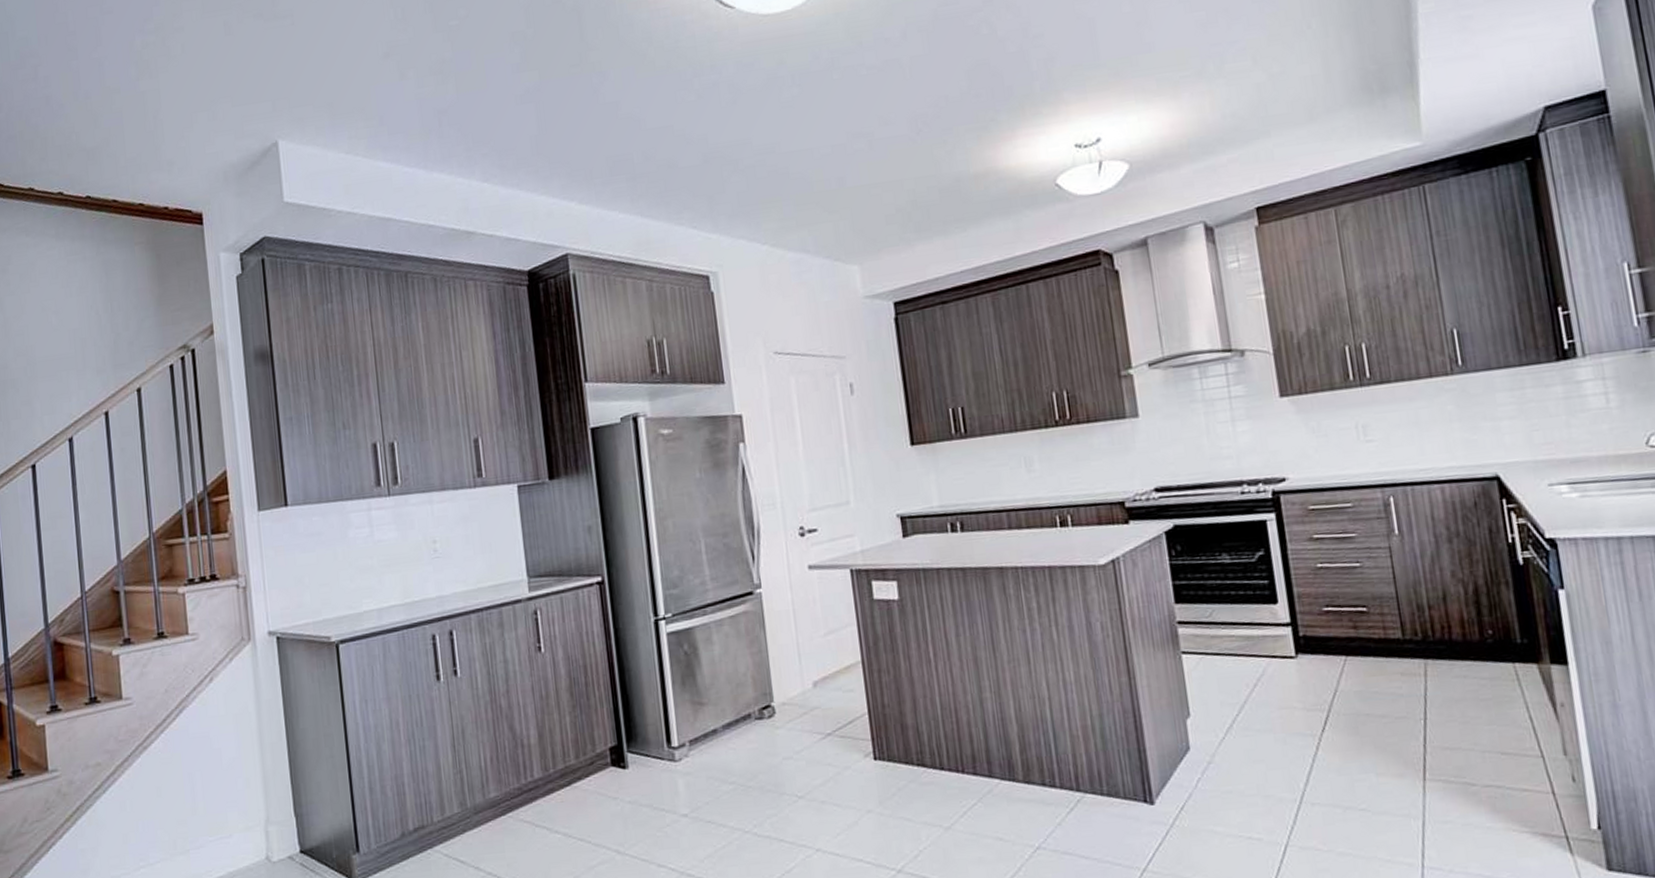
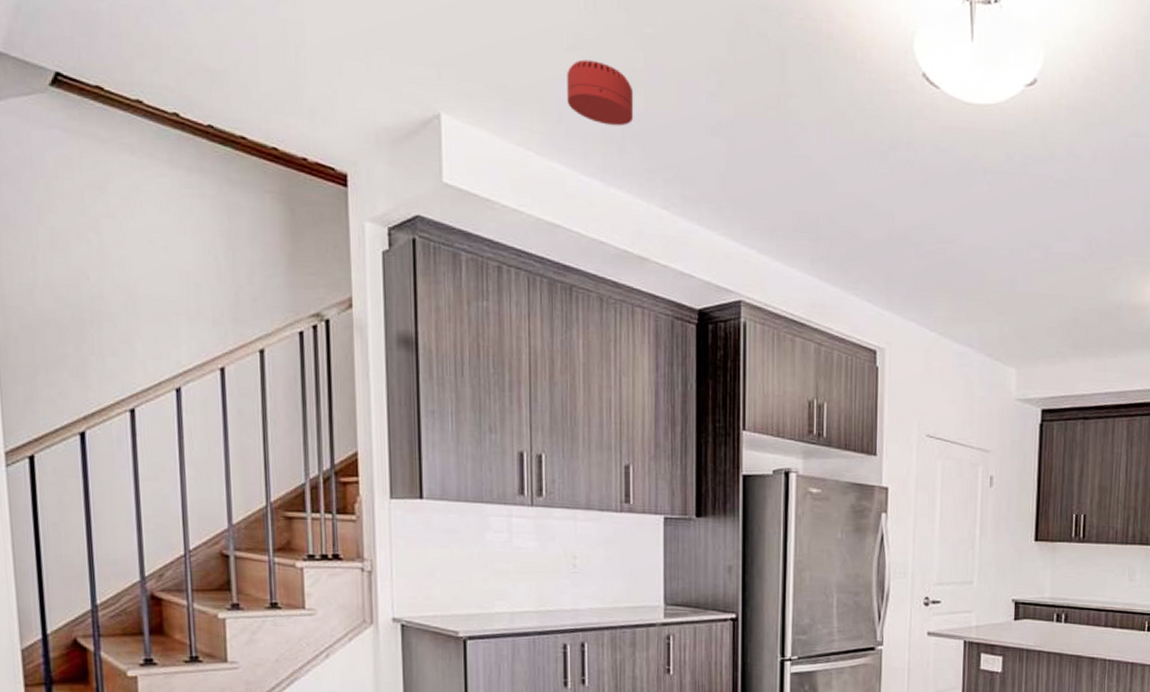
smoke detector: none [384,61,448,117] -> present [567,59,634,127]

